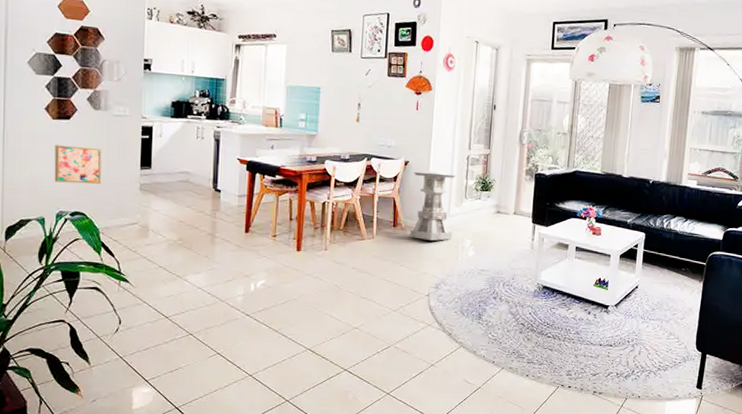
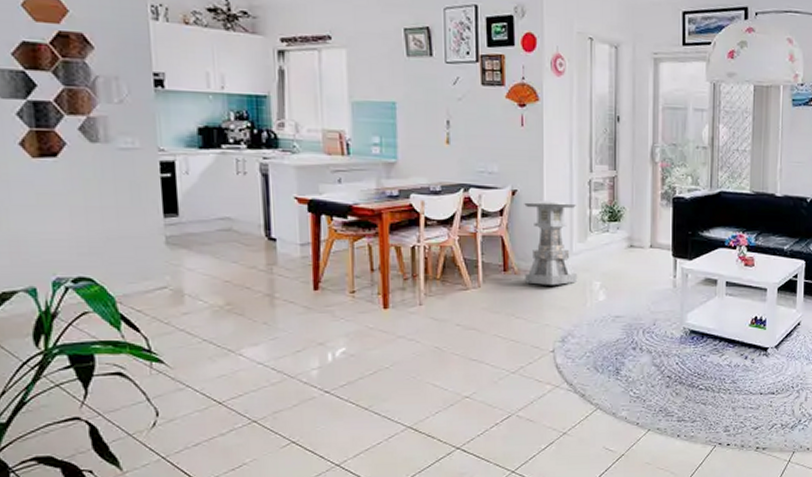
wall art: present [54,144,102,184] -> none [39,191,110,241]

